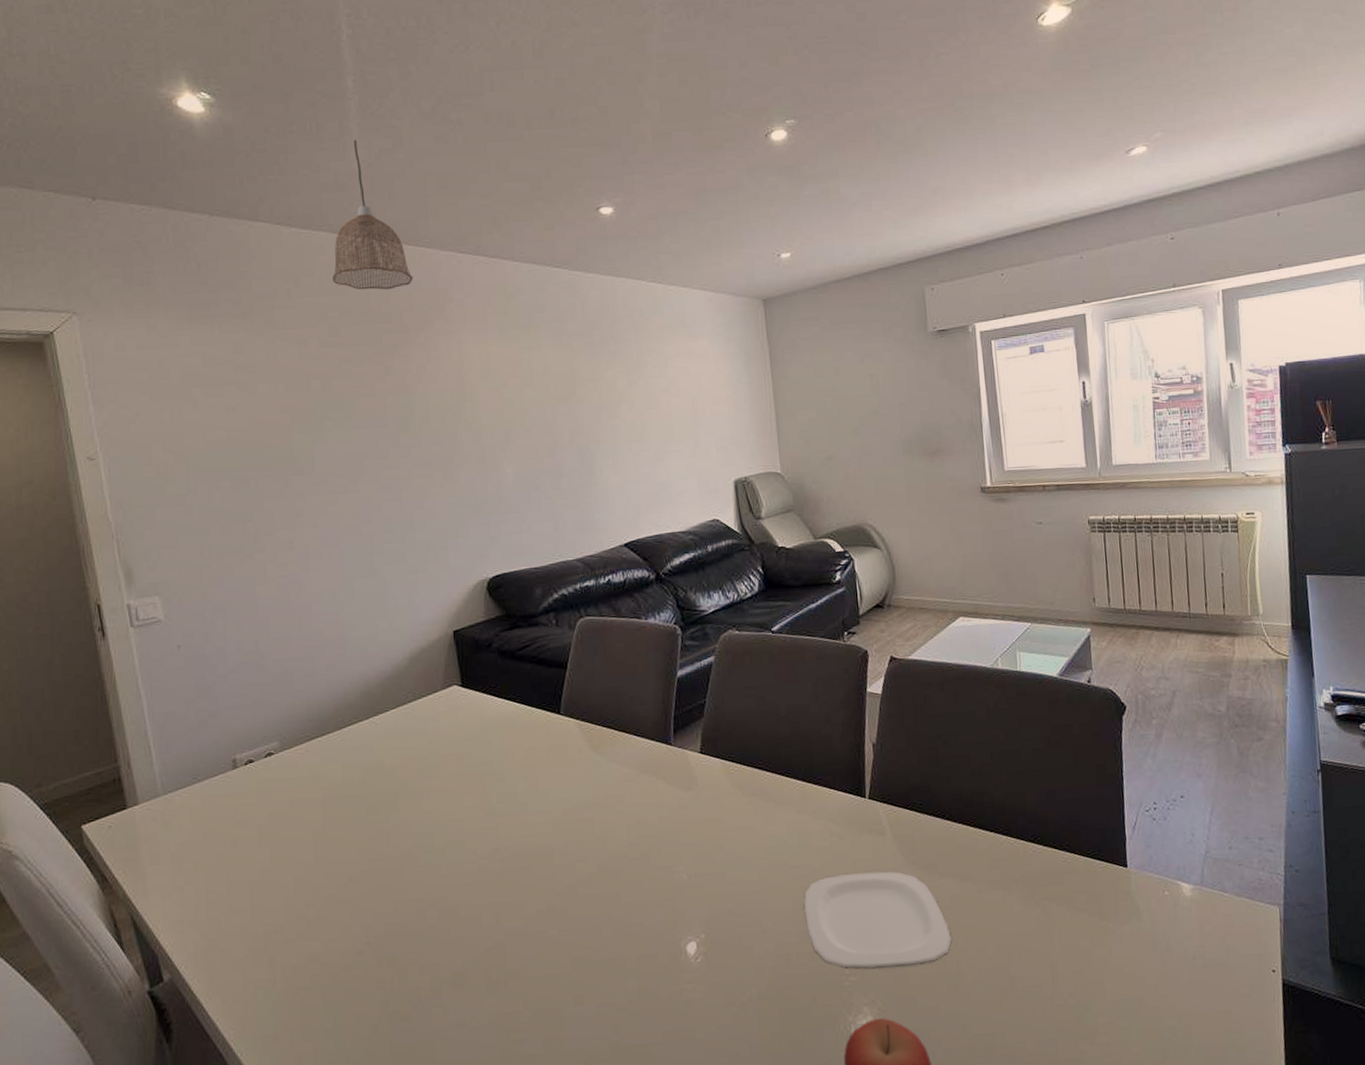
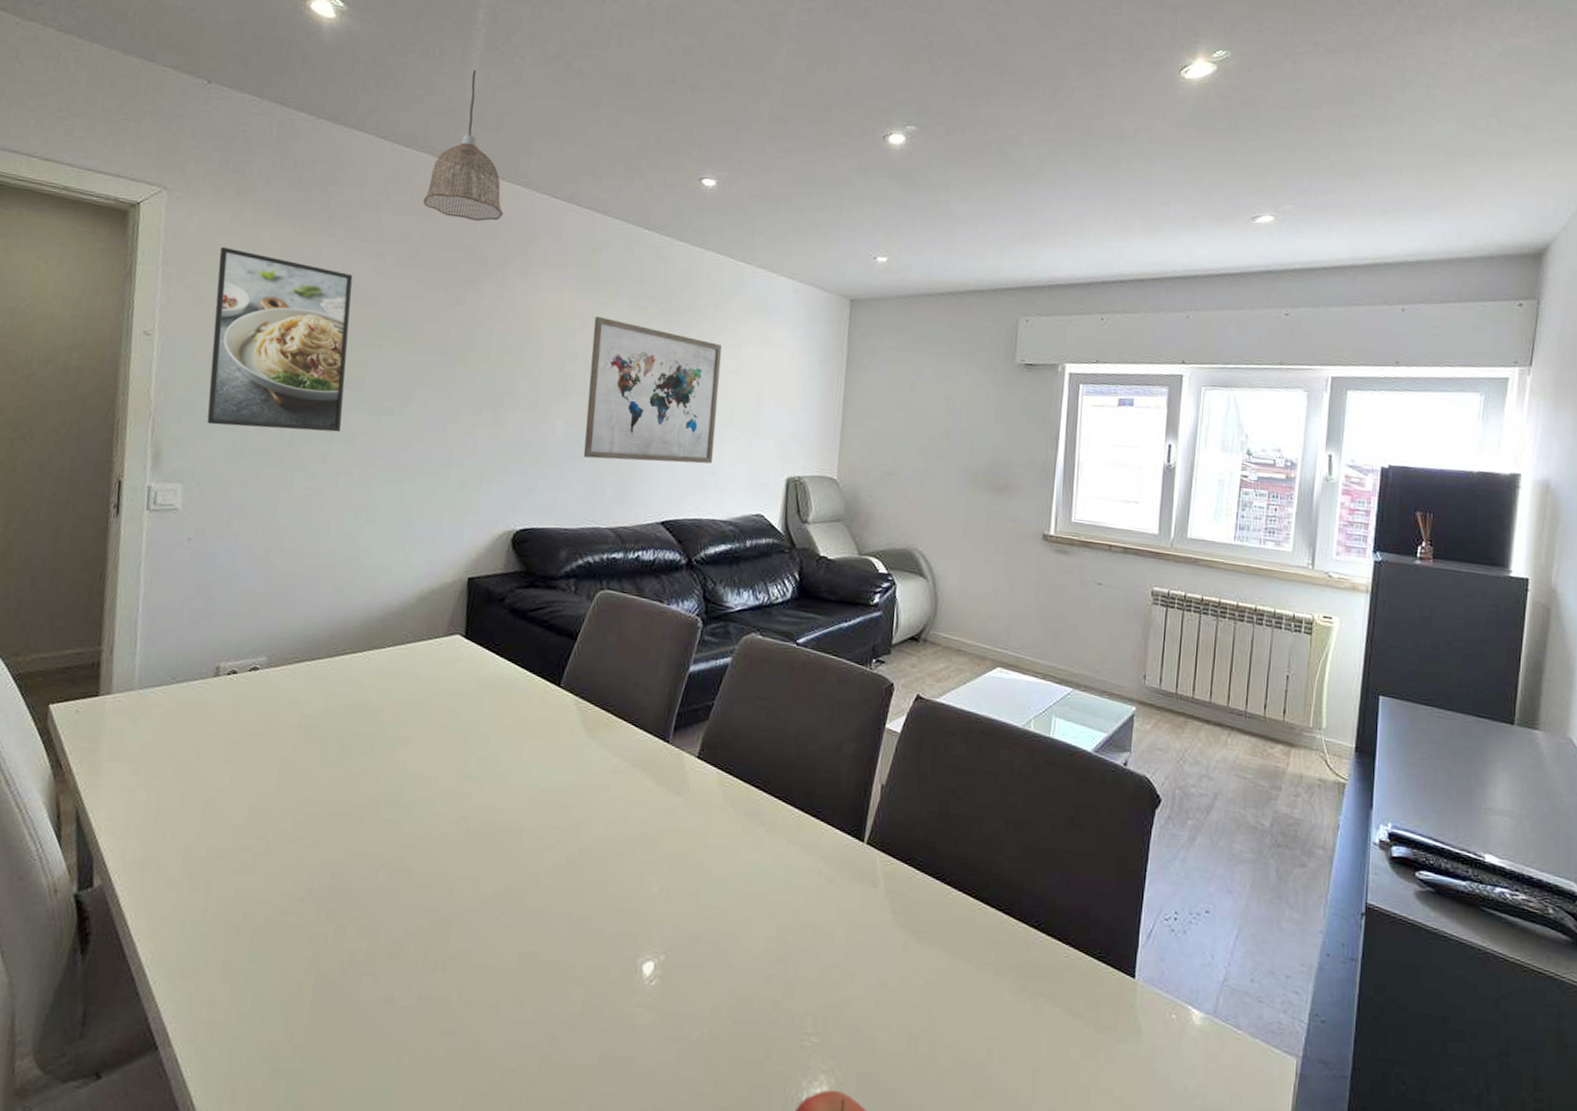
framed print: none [144,360,301,534] -> present [206,246,353,432]
wall art: none [523,360,662,497] -> present [583,317,723,464]
plate: present [804,871,952,970] -> none [775,920,930,1040]

